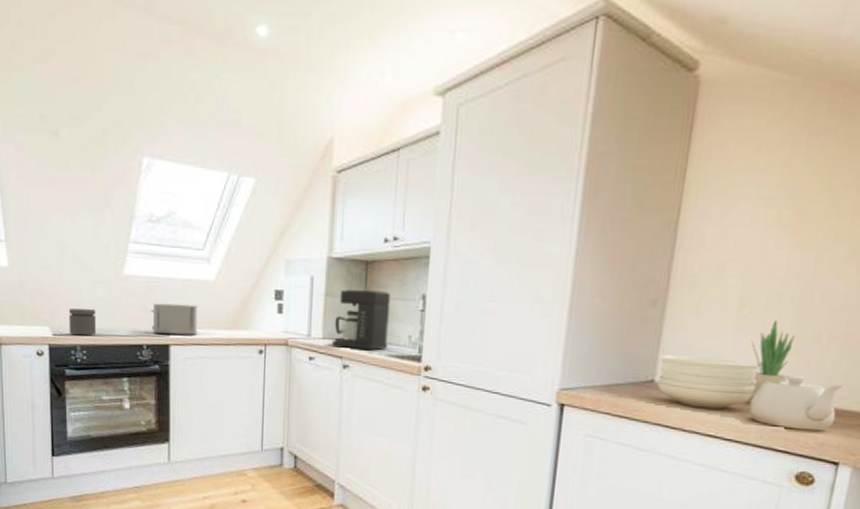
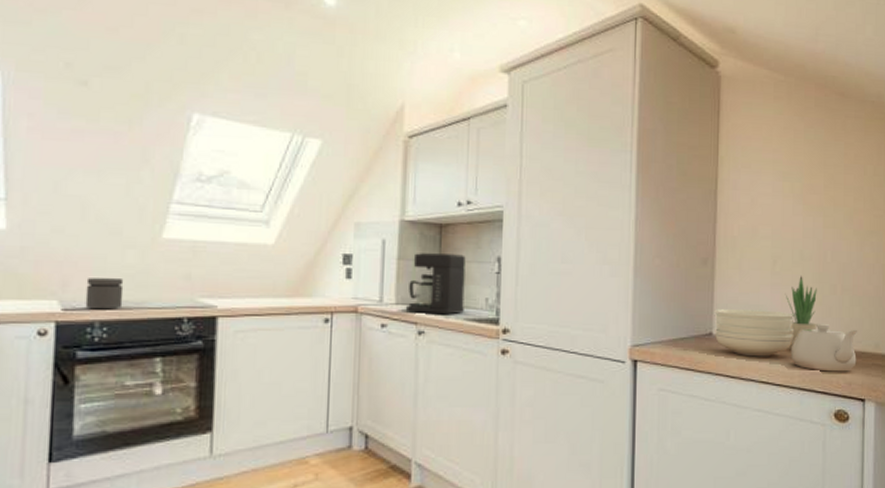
toaster: present [151,303,198,336] -> none [195,270,253,306]

